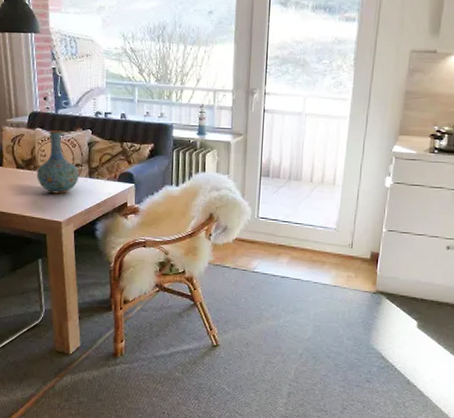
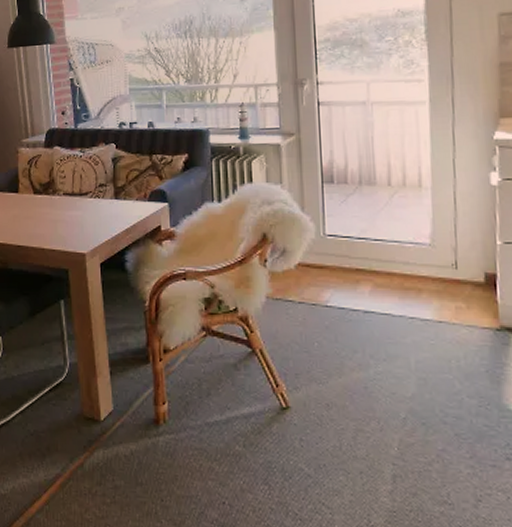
vase: present [37,130,80,194] -> none [56,147,104,221]

